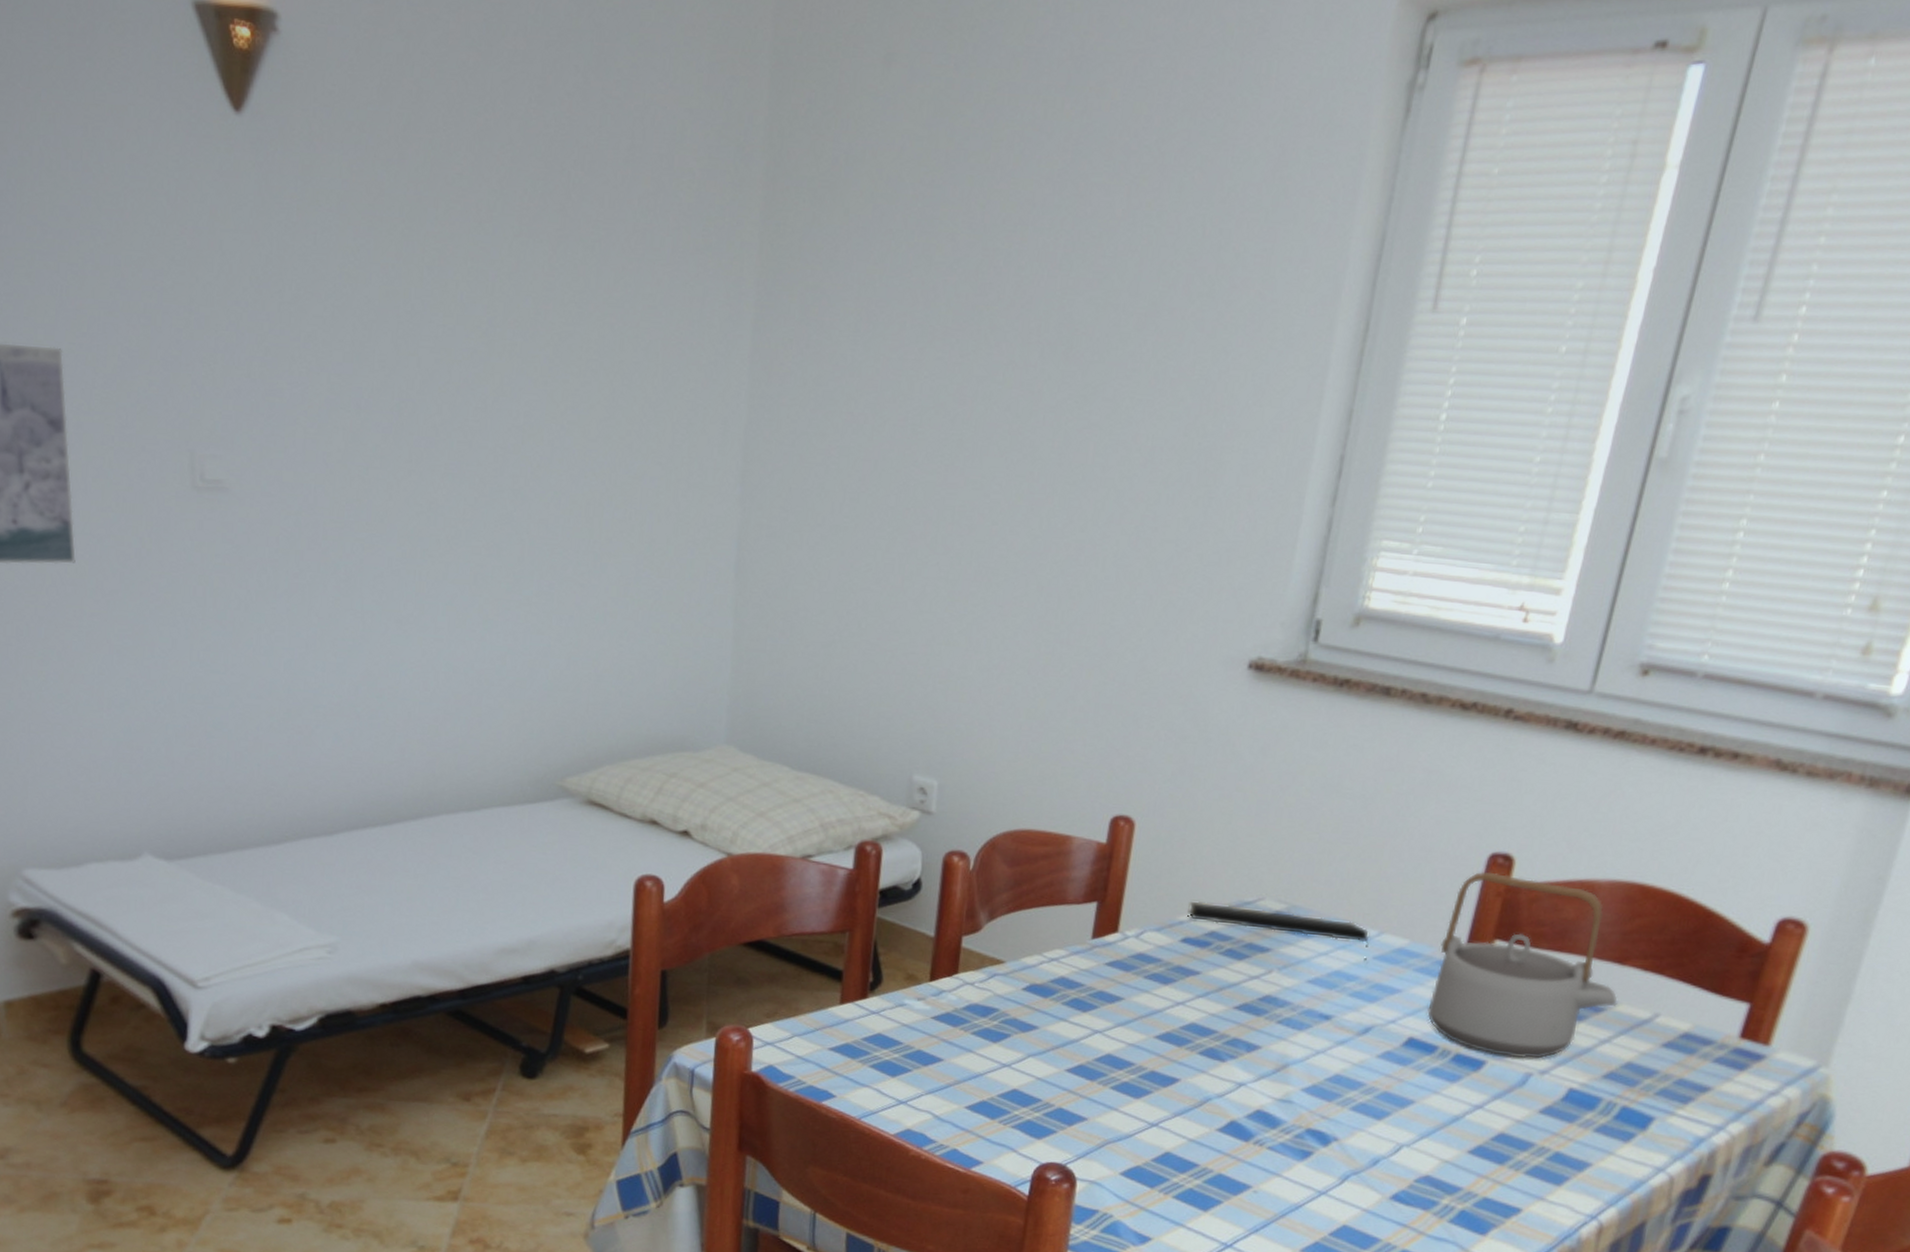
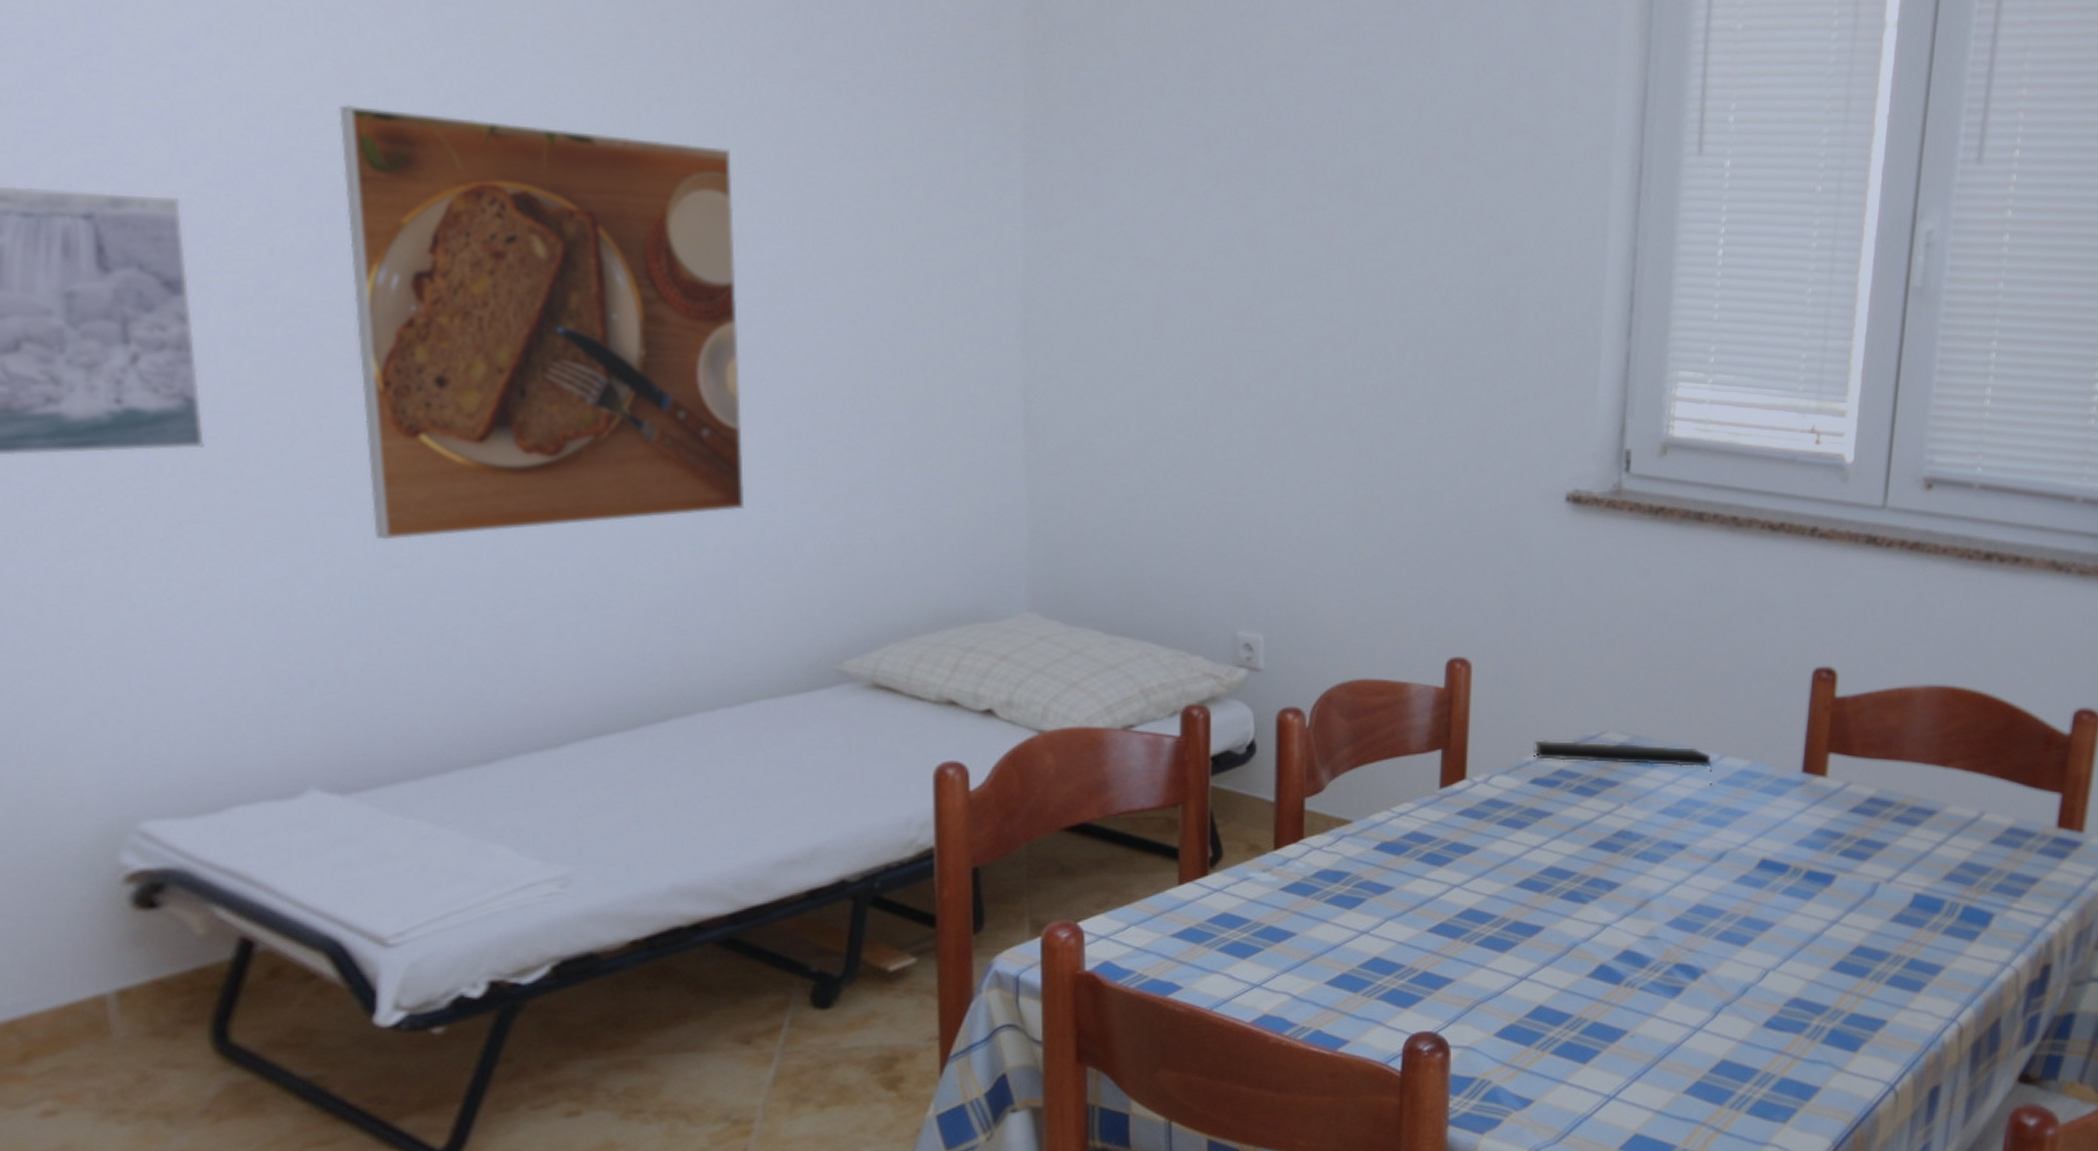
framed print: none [184,266,498,650] -> present [339,105,745,540]
teapot: present [1427,871,1618,1059] -> none [1776,686,1946,869]

